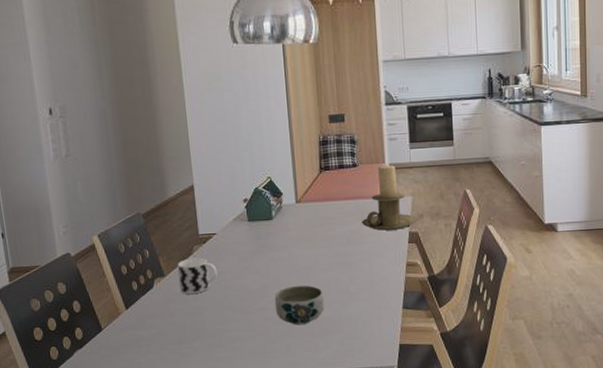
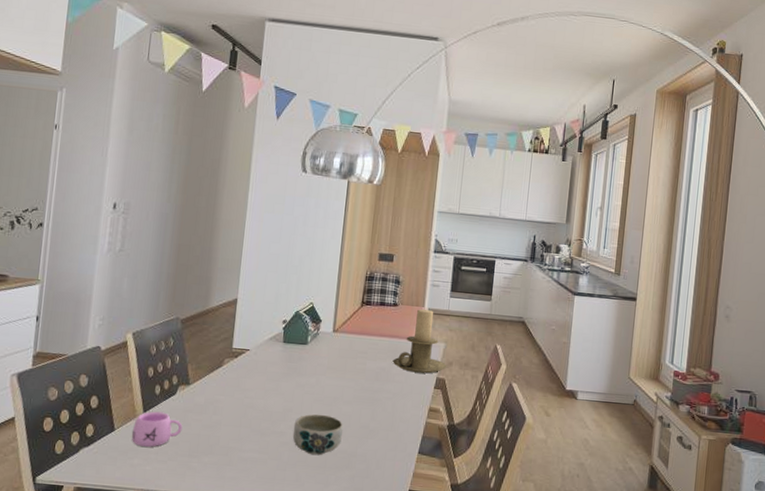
mug: none [119,306,167,341] -> present [131,411,183,447]
cup: present [177,257,218,294] -> none [201,370,243,407]

